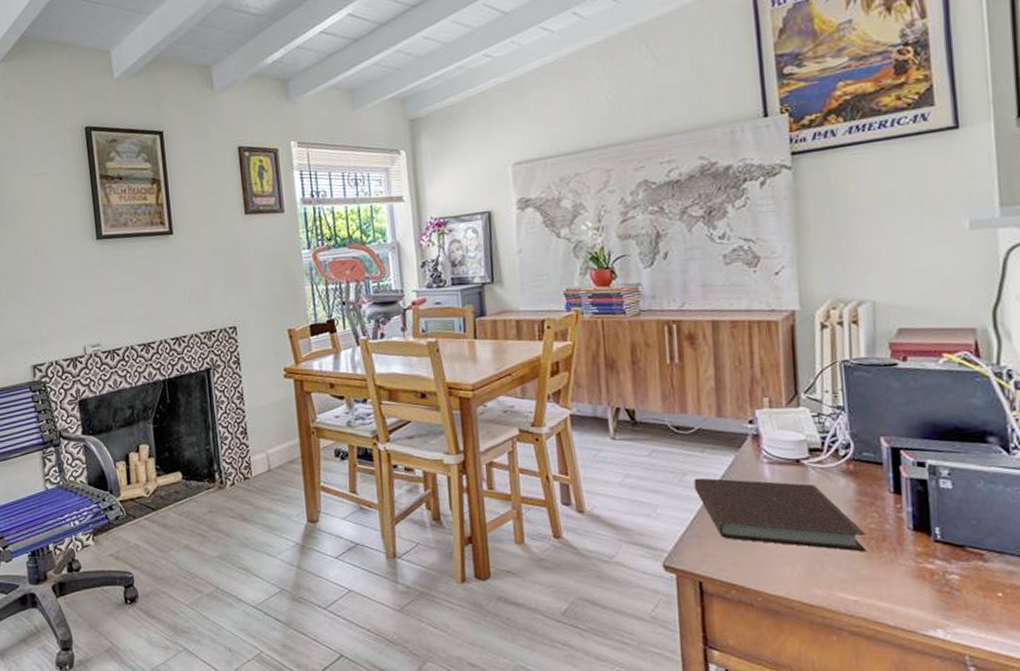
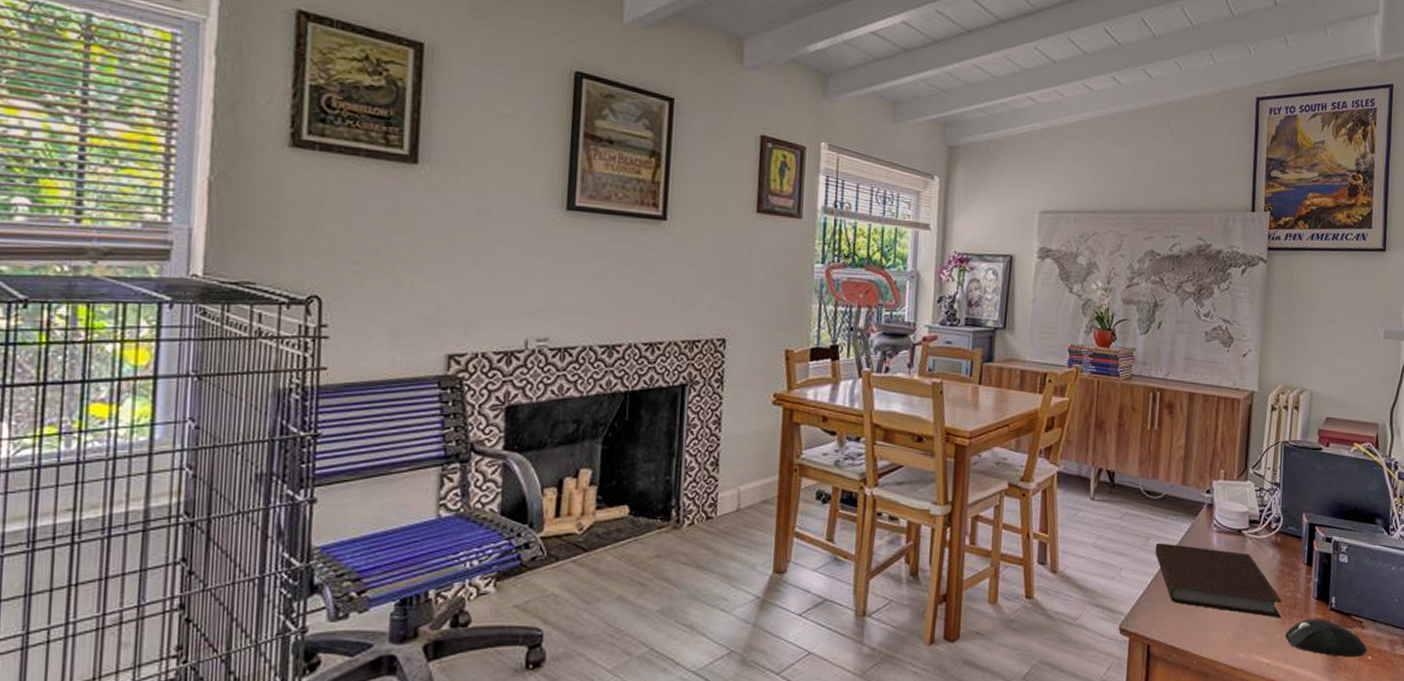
mouse: none [874,551,996,594] -> present [1284,618,1368,658]

